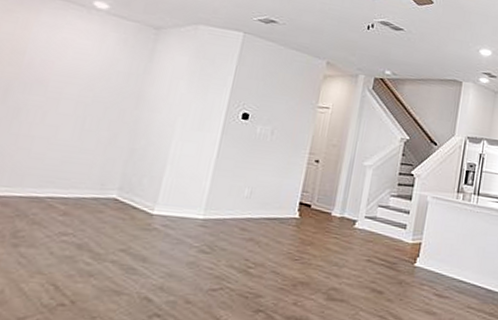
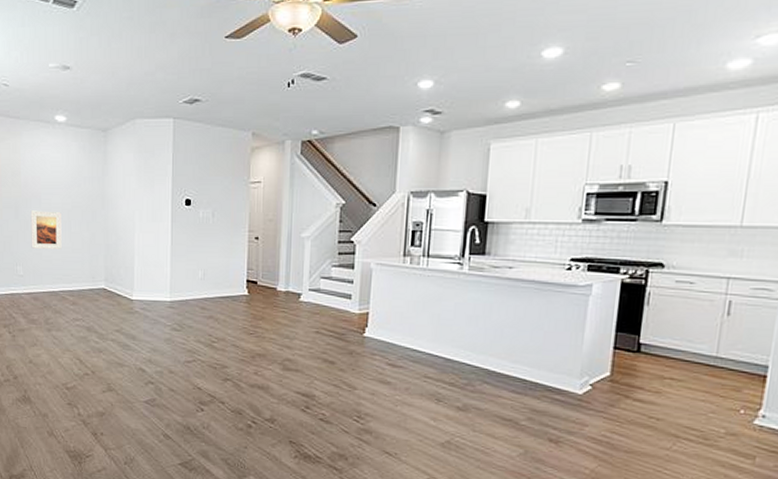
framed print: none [16,97,75,147] -> present [30,210,62,249]

